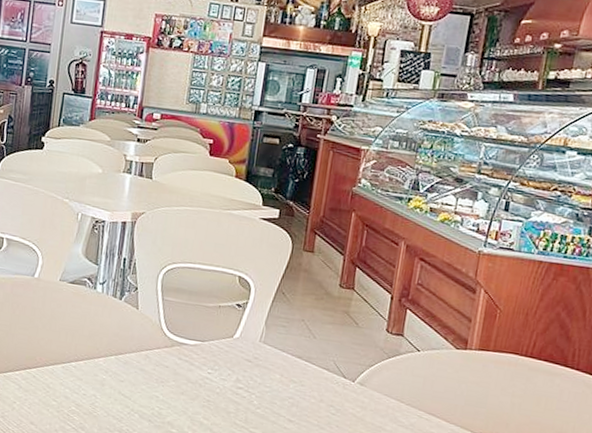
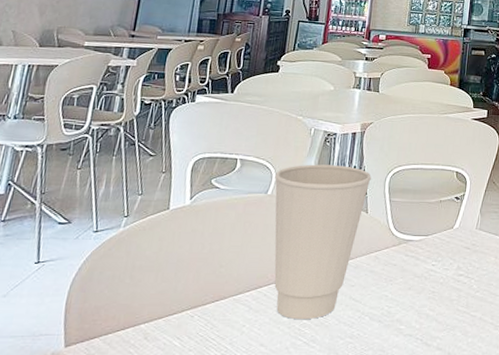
cup: none [41,251,143,407] -> present [274,164,371,320]

